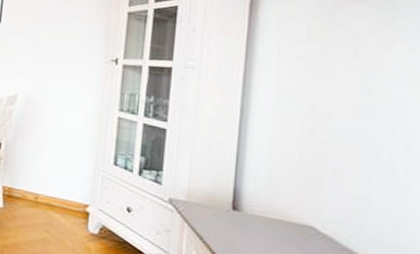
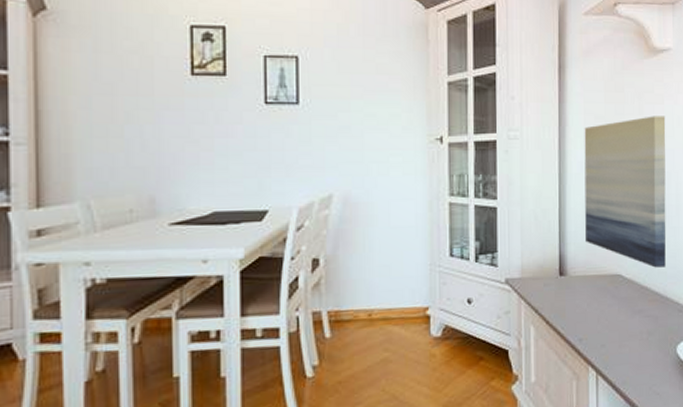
wall art: none [269,60,395,234] -> present [584,116,666,268]

